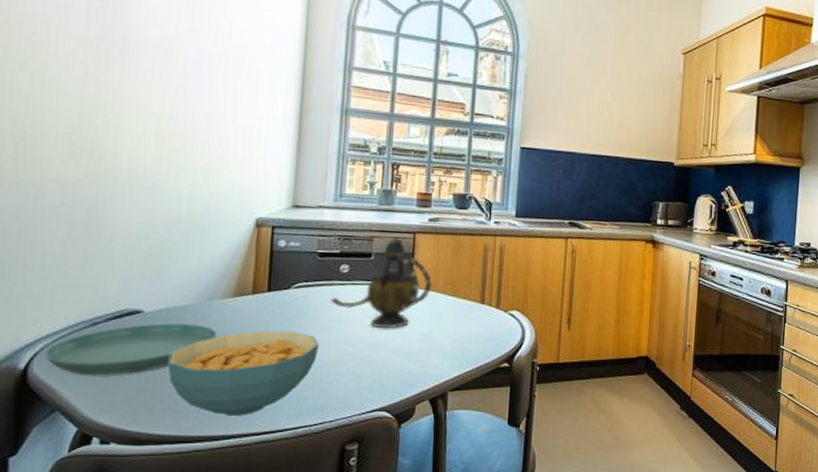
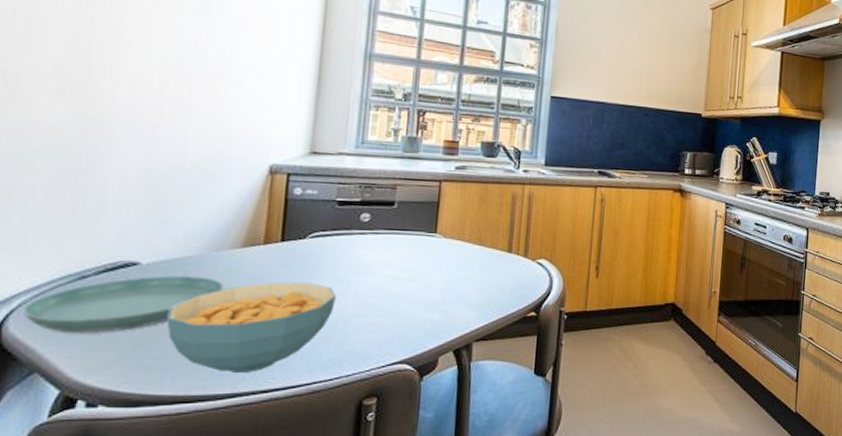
teapot: present [331,237,432,328] -> none [350,185,458,278]

